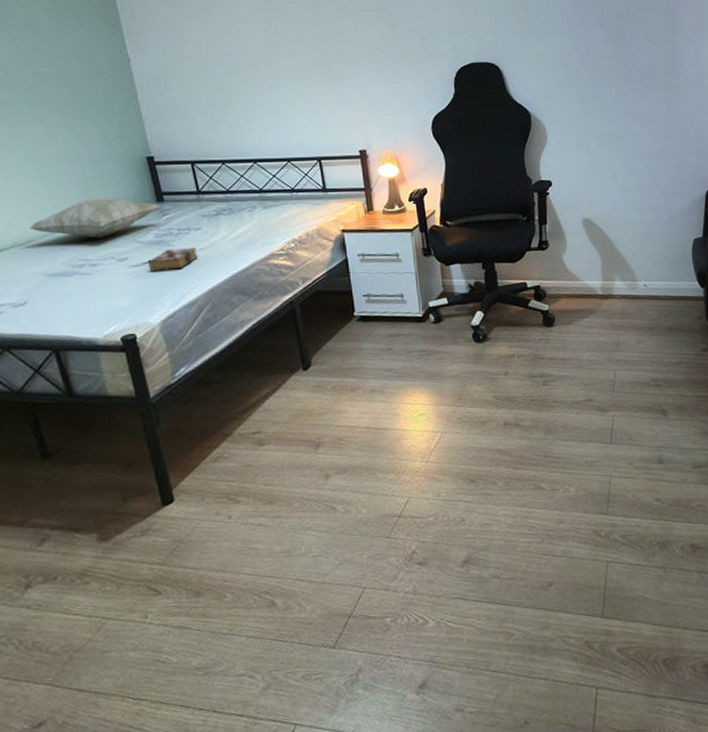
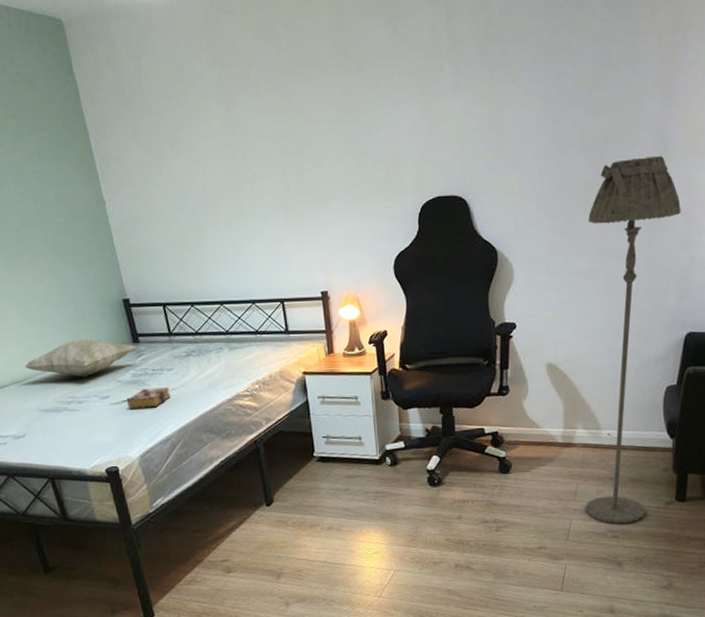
floor lamp: none [612,32,693,373] -> present [586,155,681,524]

